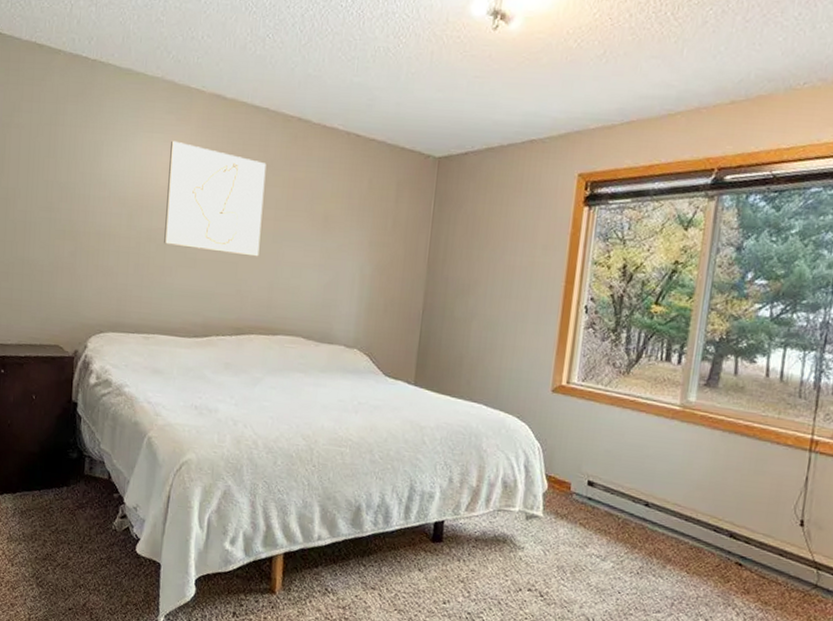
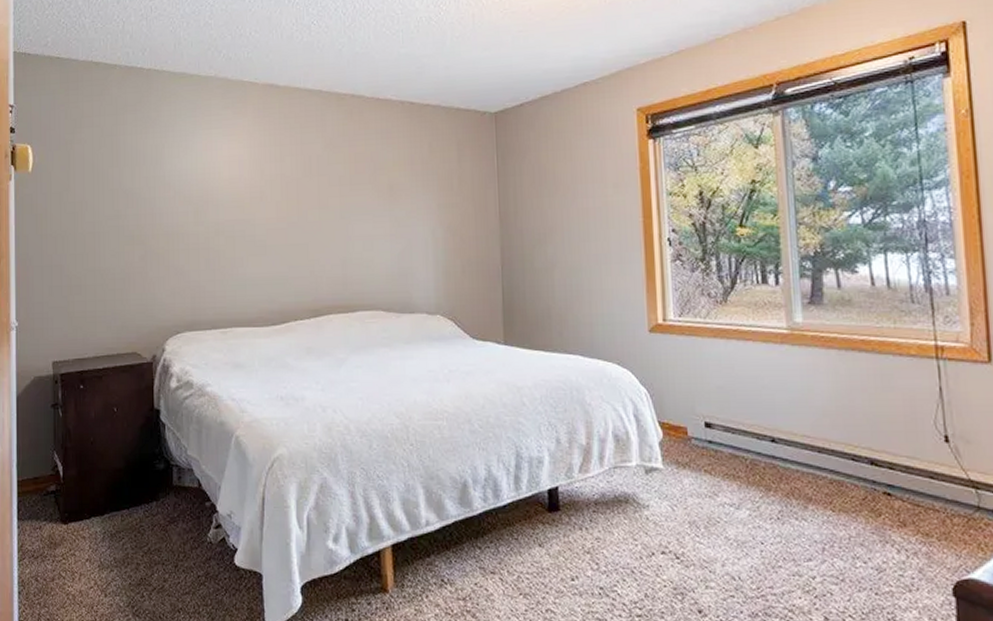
wall art: present [164,140,267,257] -> none [230,133,328,236]

